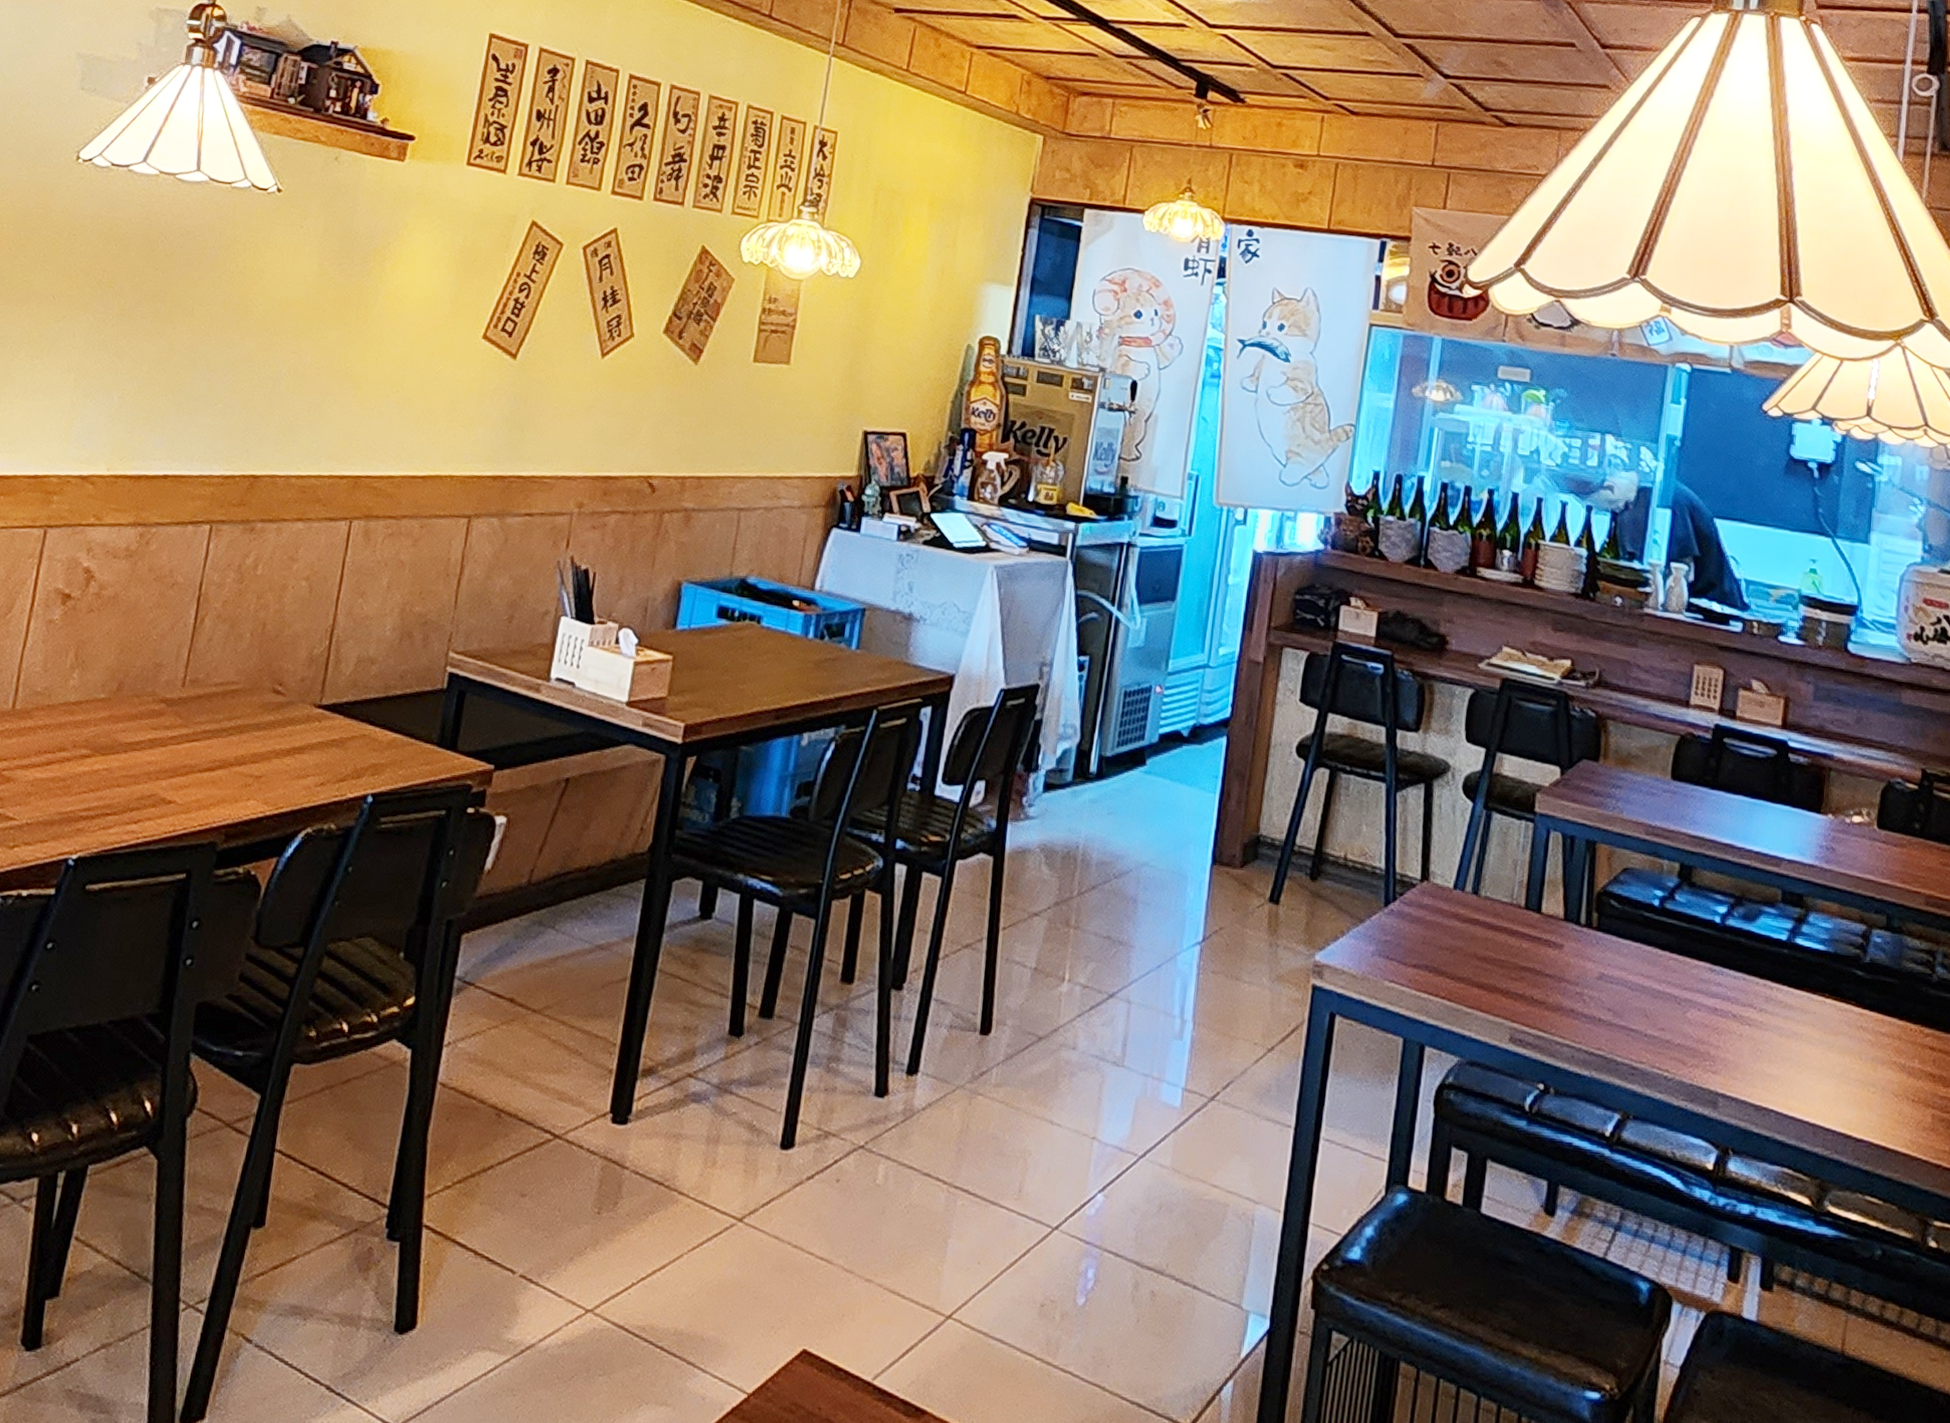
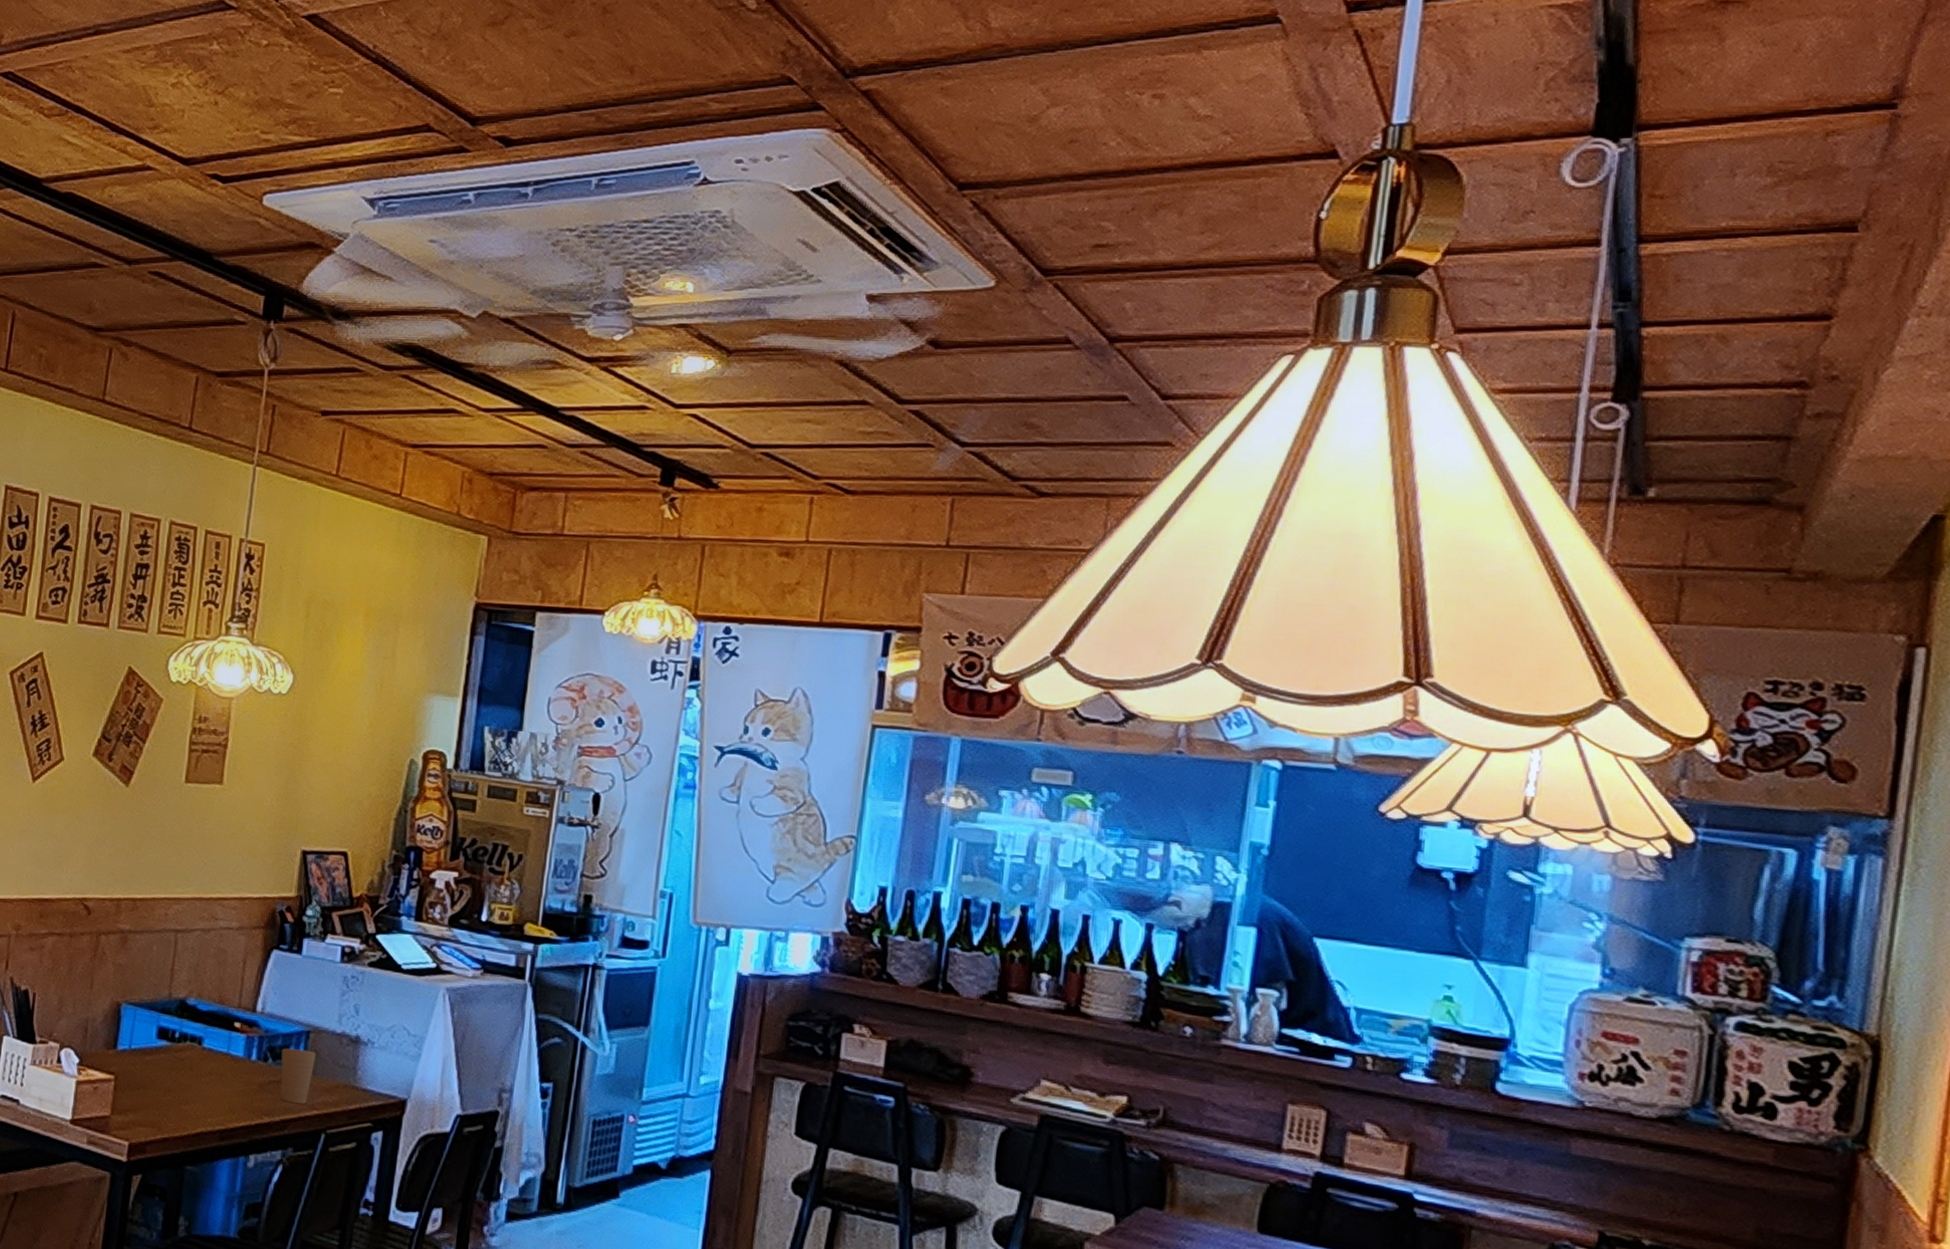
cup: none [835,625,871,682] -> present [281,1048,317,1105]

